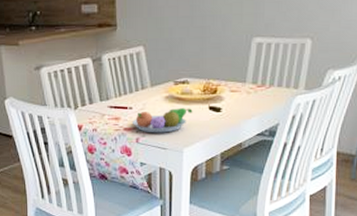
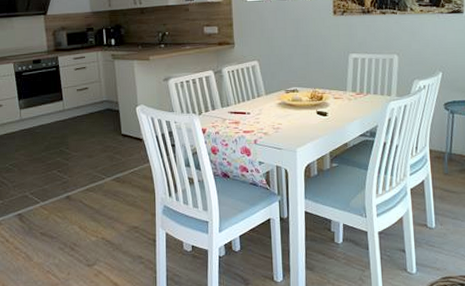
fruit bowl: present [133,107,193,133] -> none [251,112,303,135]

